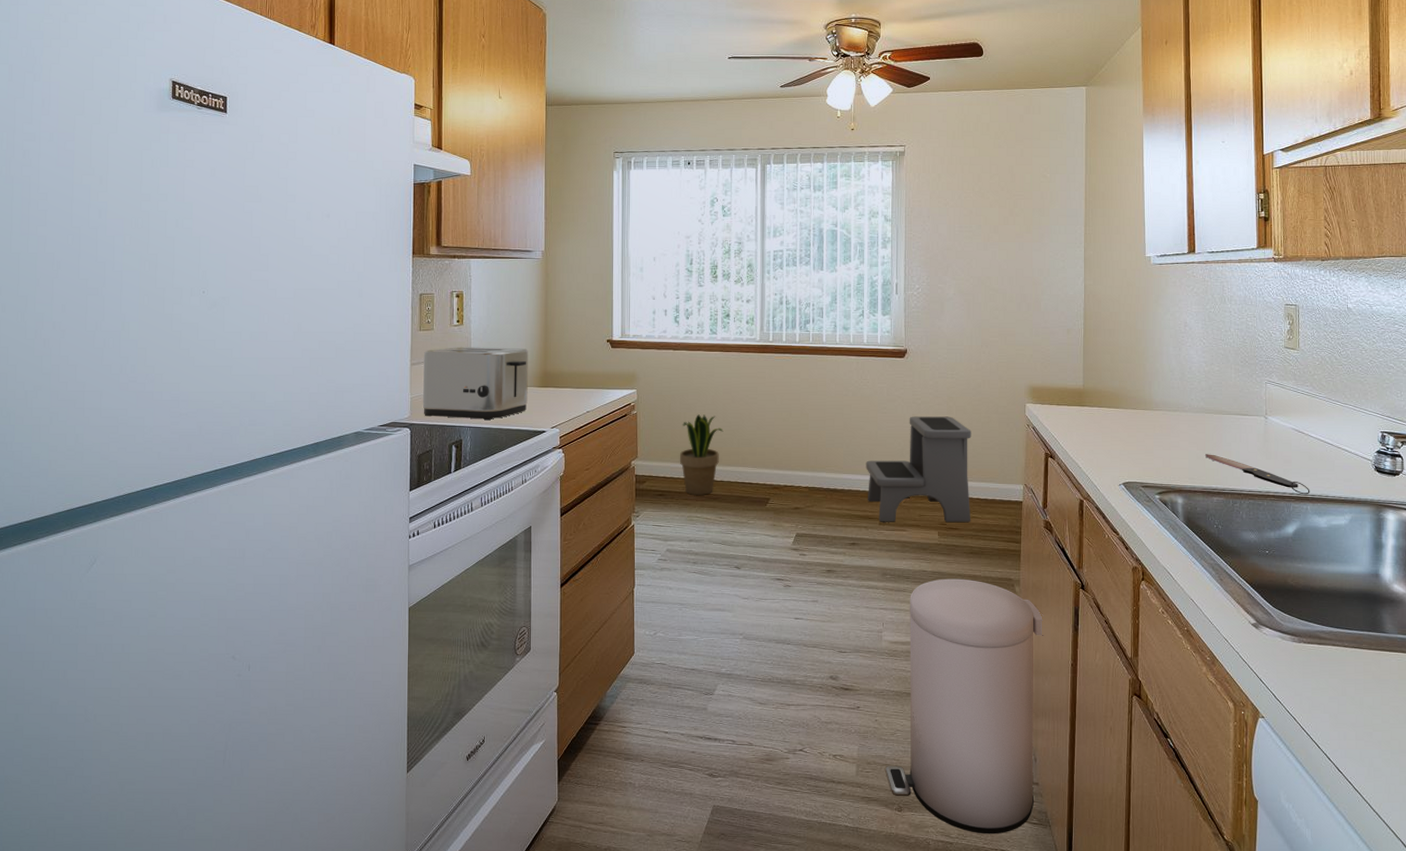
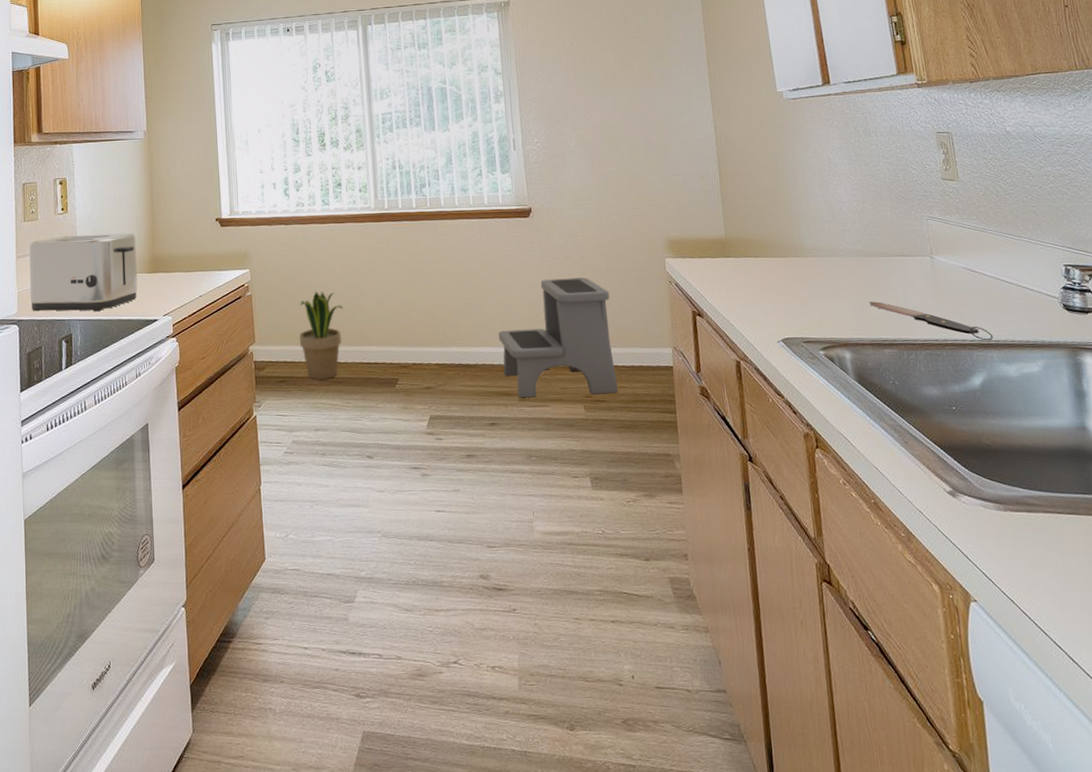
pedal bin: present [885,578,1044,834] -> none [551,456,724,754]

